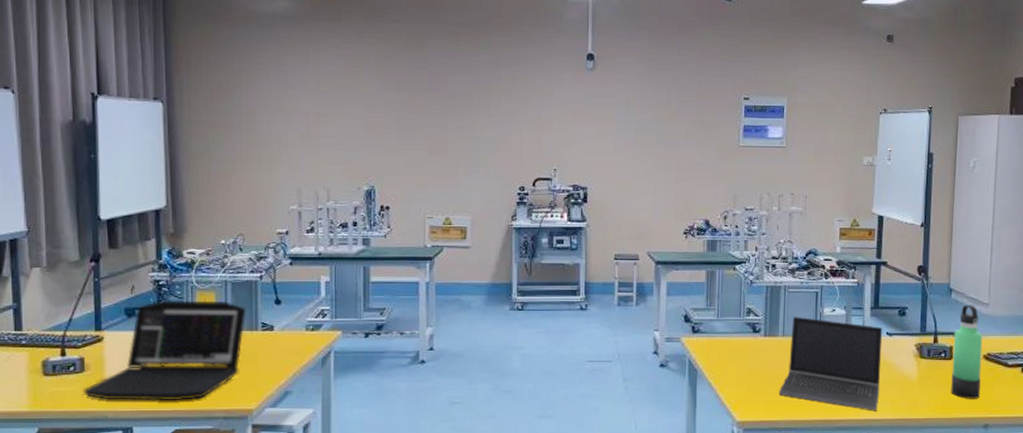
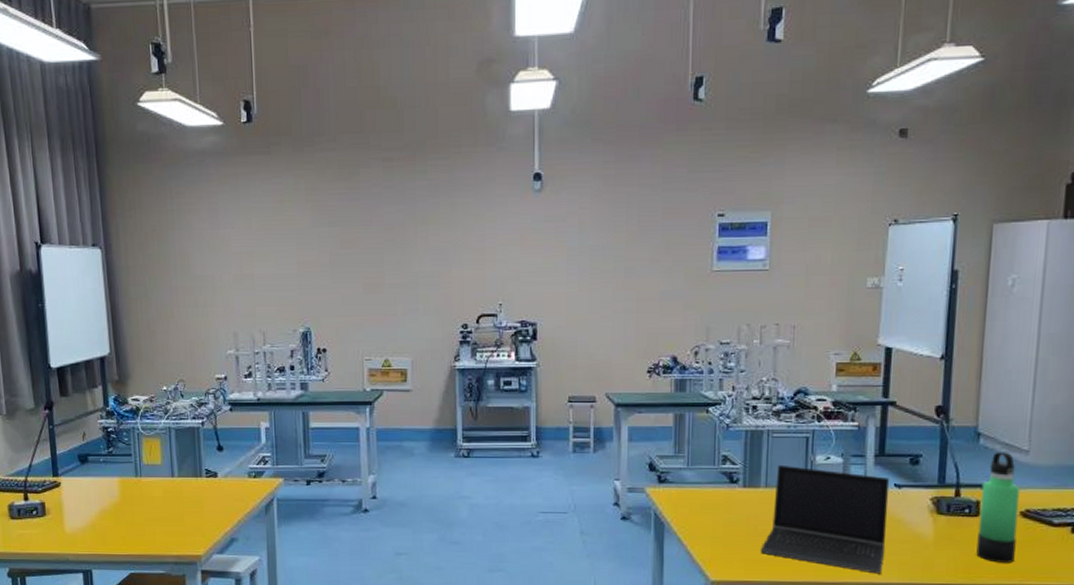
laptop: present [83,301,247,401] -> none [45,448,191,546]

